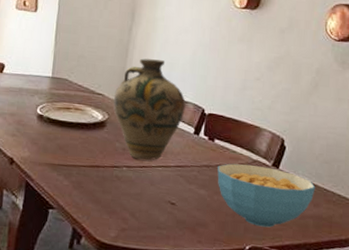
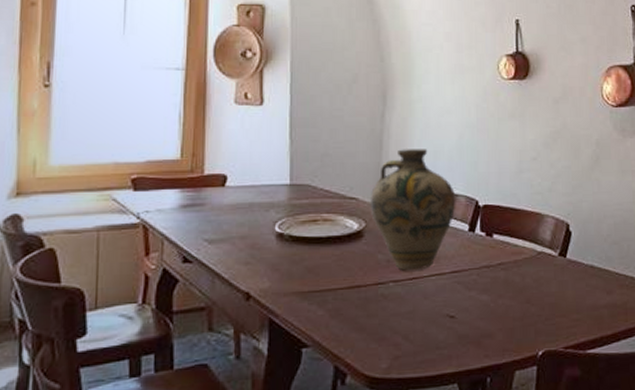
cereal bowl: present [217,163,316,228] -> none [499,257,607,327]

